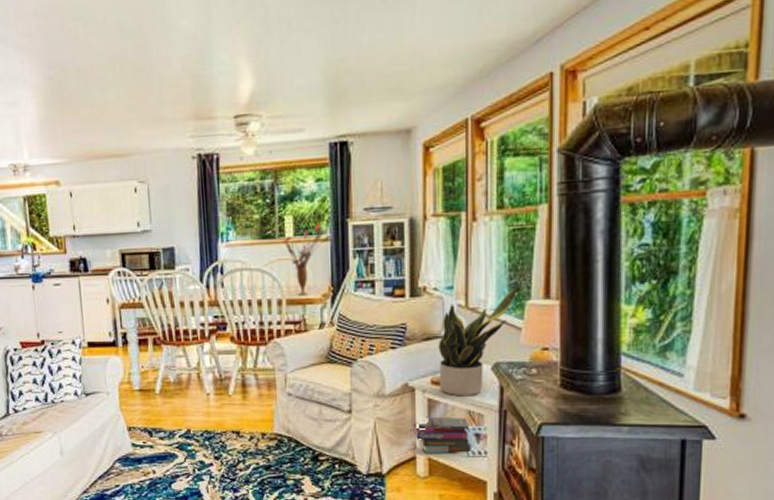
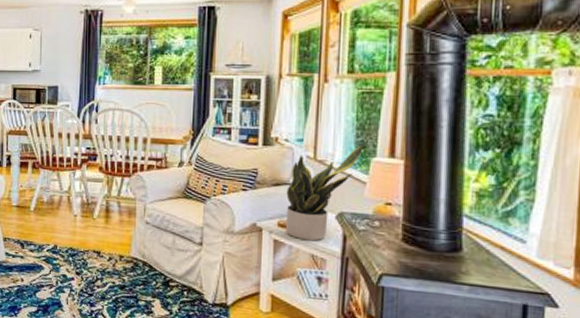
bouquet: present [282,222,330,296] -> none [152,74,194,136]
books: present [413,416,471,453] -> none [258,256,313,294]

